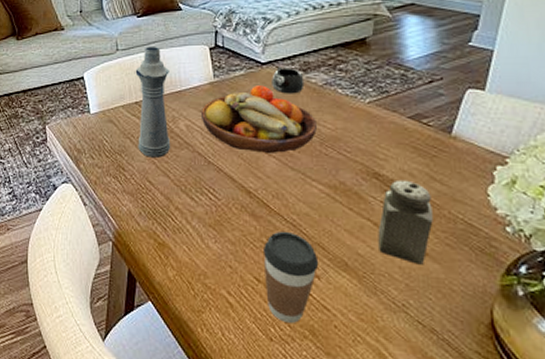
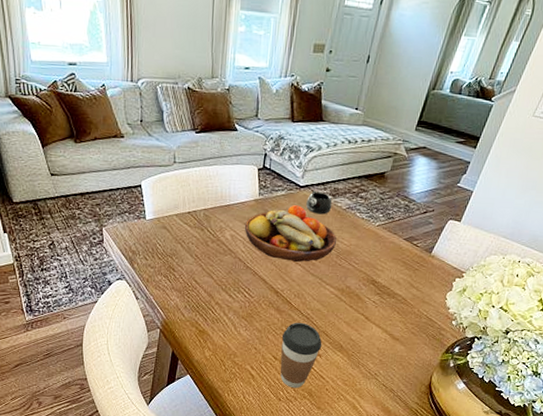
bottle: present [135,47,171,158] -> none [187,162,221,261]
salt shaker: present [378,179,433,265] -> none [366,286,409,347]

